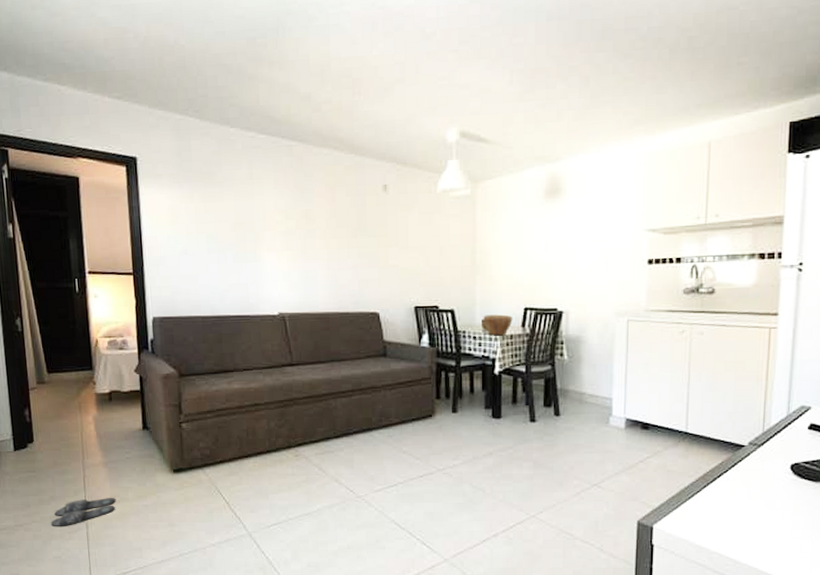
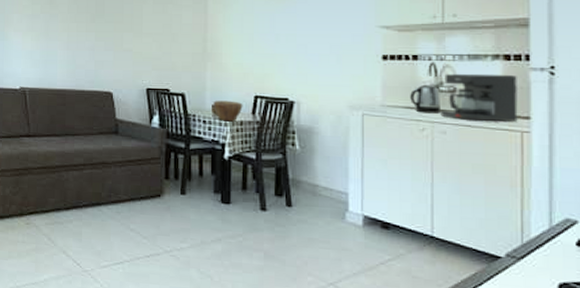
kettle: none [672,288,701,316] -> present [410,85,442,114]
coffee maker: none [699,273,769,320] -> present [440,73,518,122]

